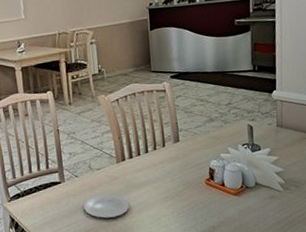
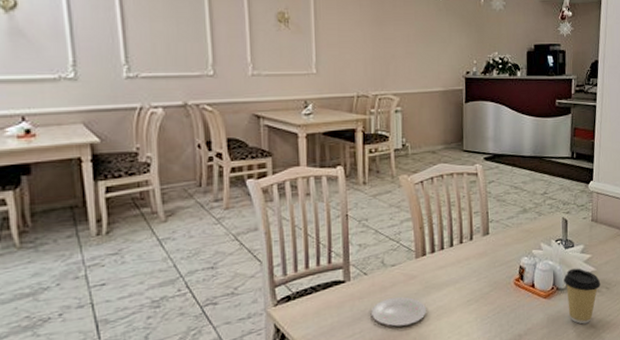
coffee cup: none [252,168,290,219] -> present [564,268,601,325]

